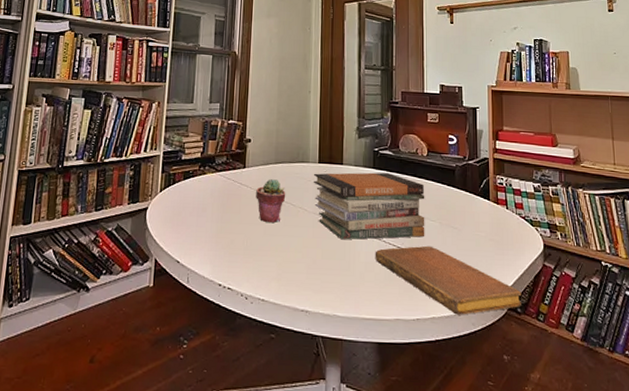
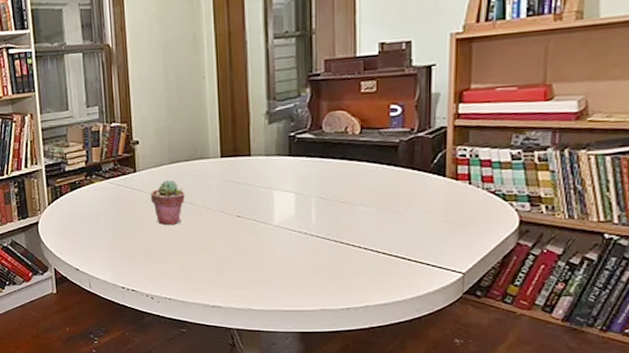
book stack: present [314,172,425,240] -> none [216,159,357,236]
notebook: present [375,245,522,315] -> none [294,233,484,302]

